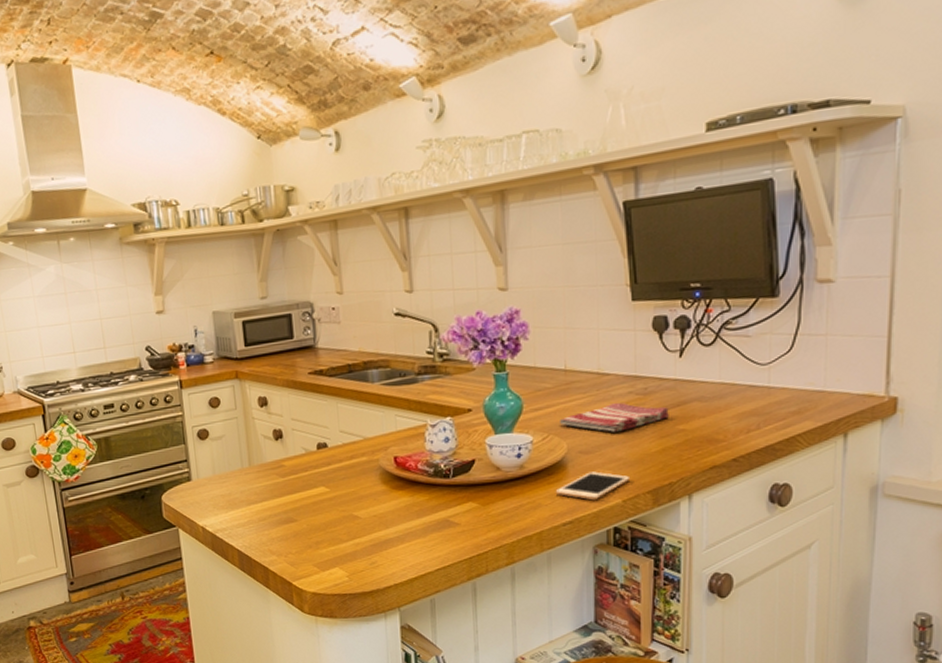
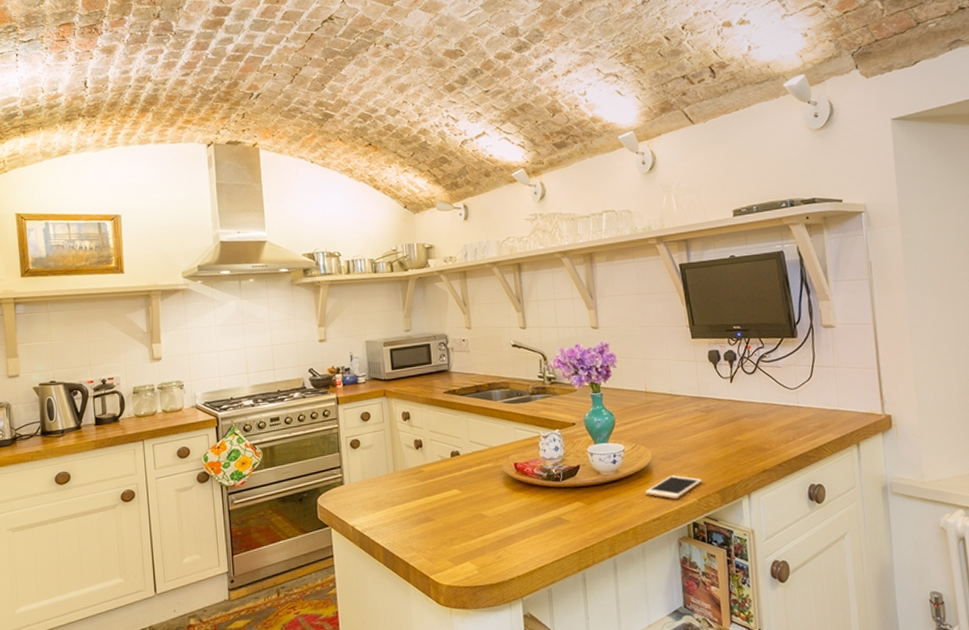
dish towel: present [558,403,669,432] -> none [643,418,727,442]

